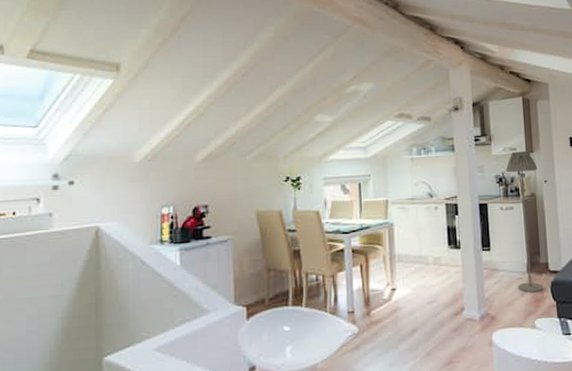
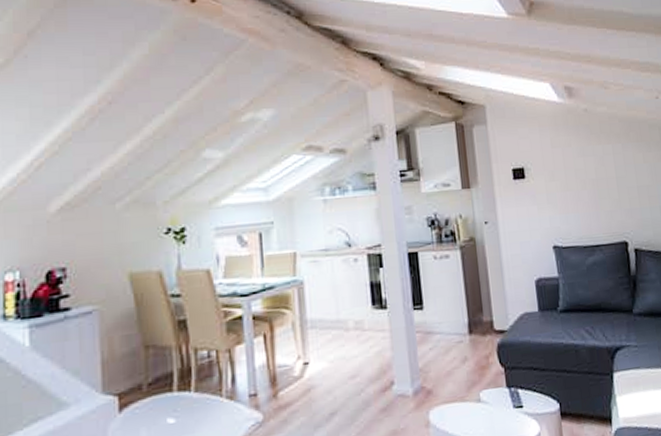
floor lamp: present [506,150,544,293] -> none [439,186,489,359]

